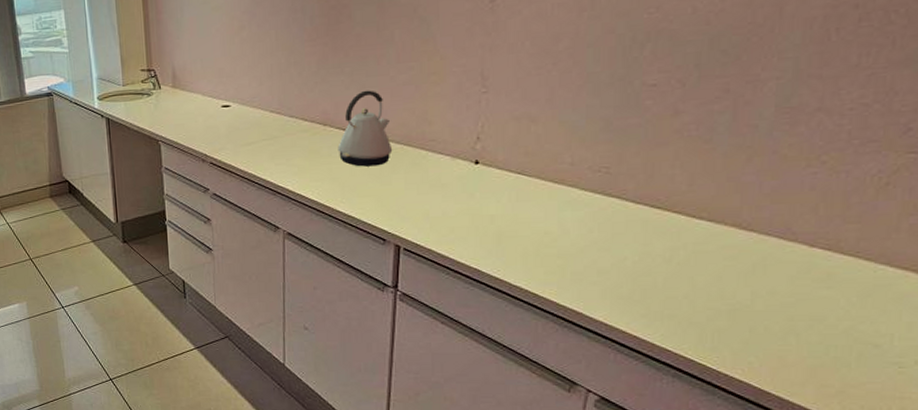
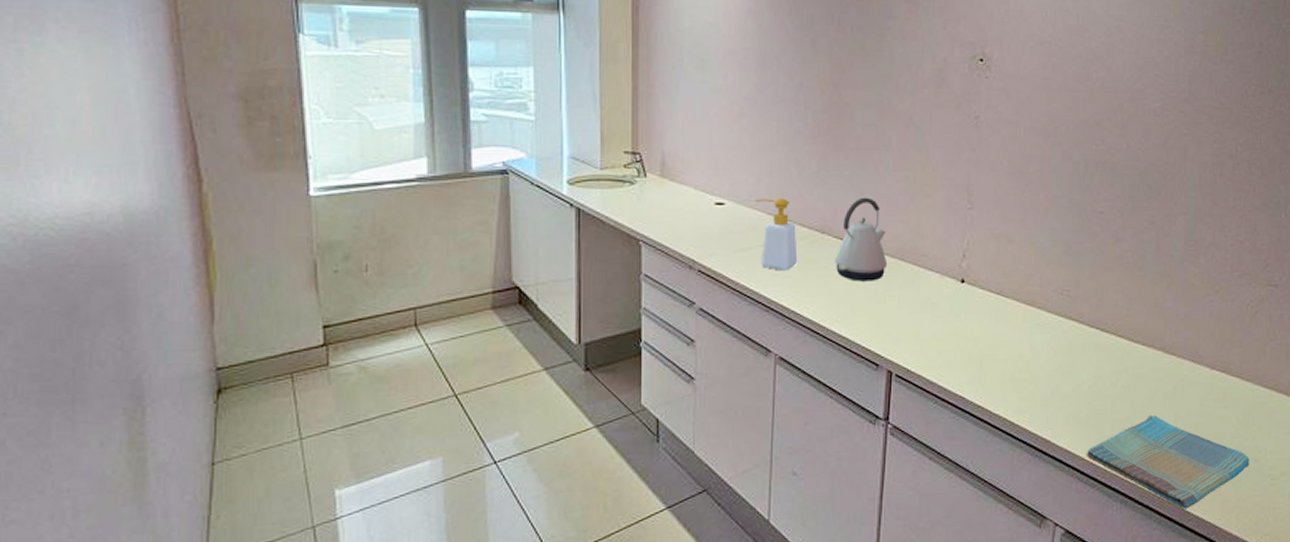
soap bottle: none [258,96,301,160] -> present [755,197,798,271]
dish towel: none [629,292,865,389] -> present [1087,414,1249,509]

